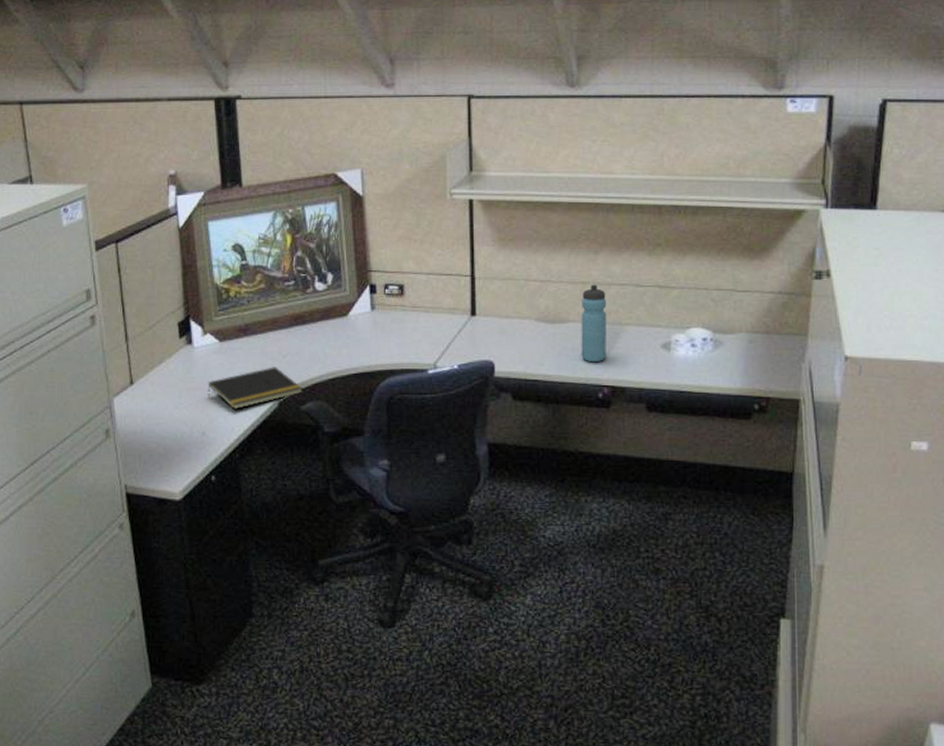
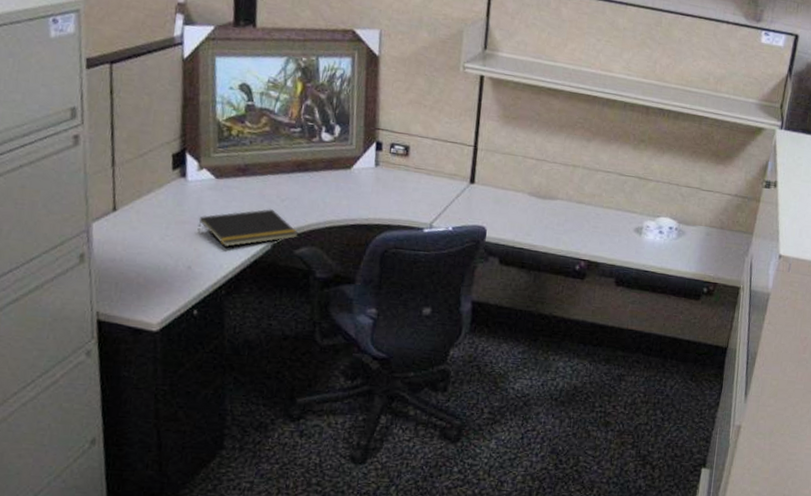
water bottle: present [581,284,607,362] -> none [564,168,593,238]

